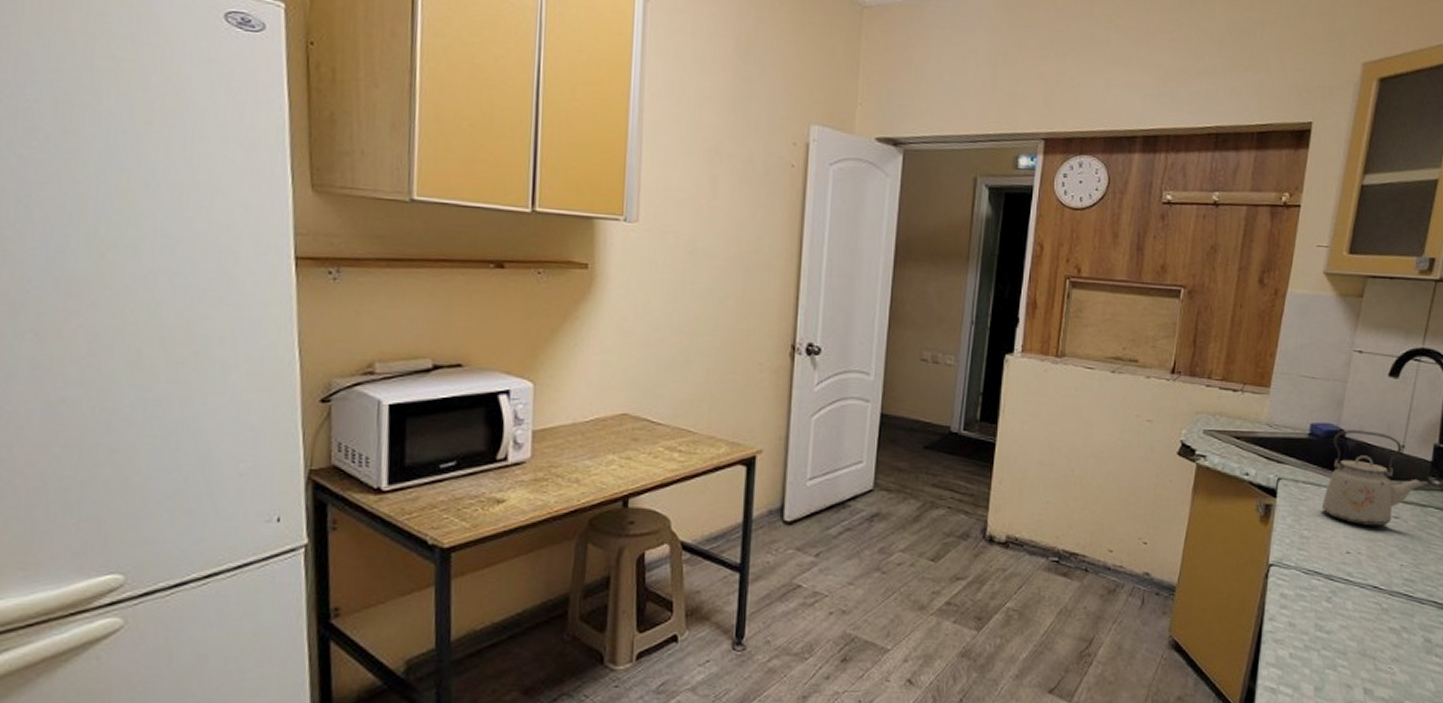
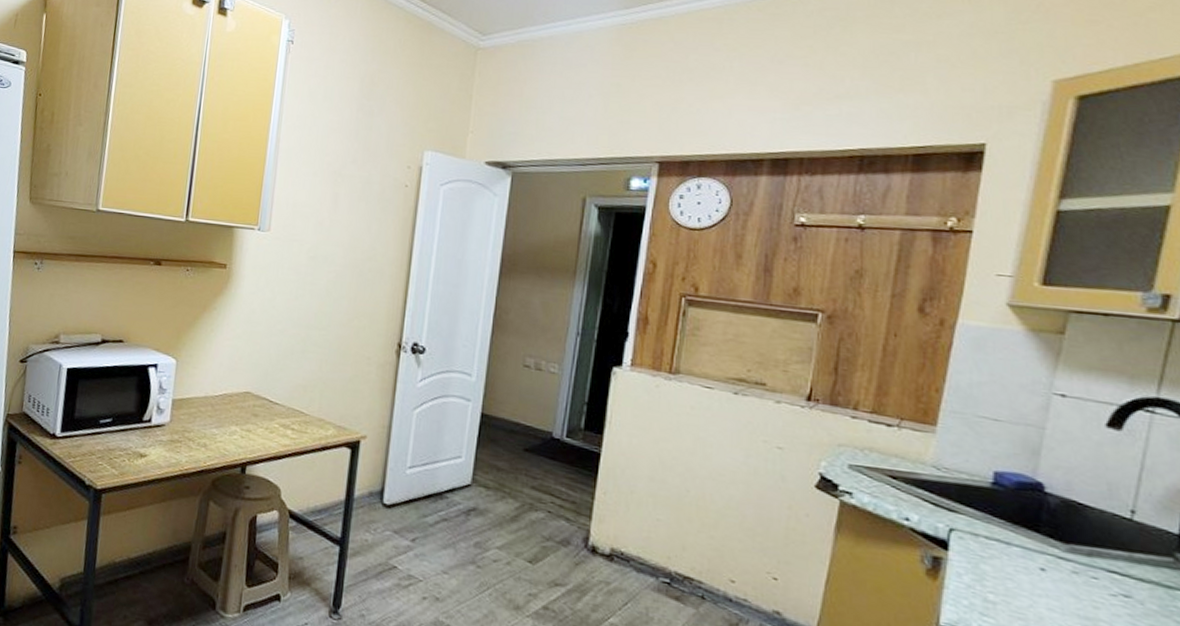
kettle: present [1321,430,1425,526] -> none [1013,483,1169,604]

